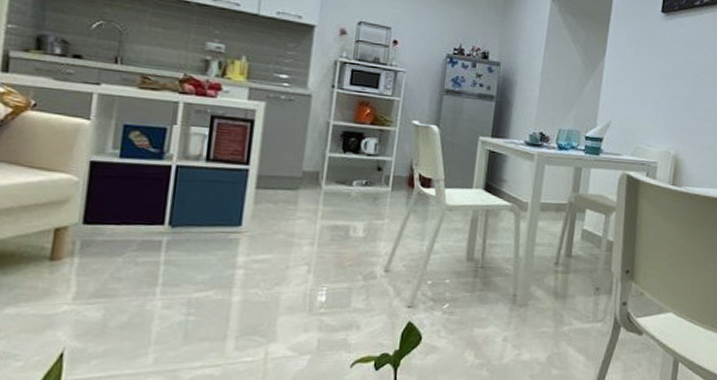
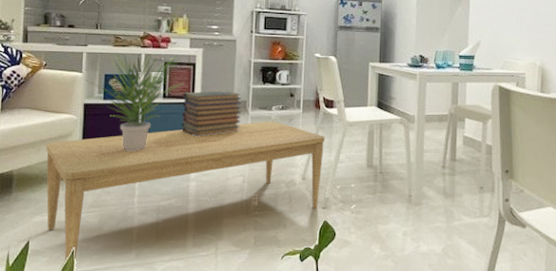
coffee table: none [24,198,418,366] -> present [45,121,325,260]
potted plant: none [94,96,237,227] -> present [85,52,184,151]
book stack: none [229,154,314,213] -> present [181,90,242,137]

